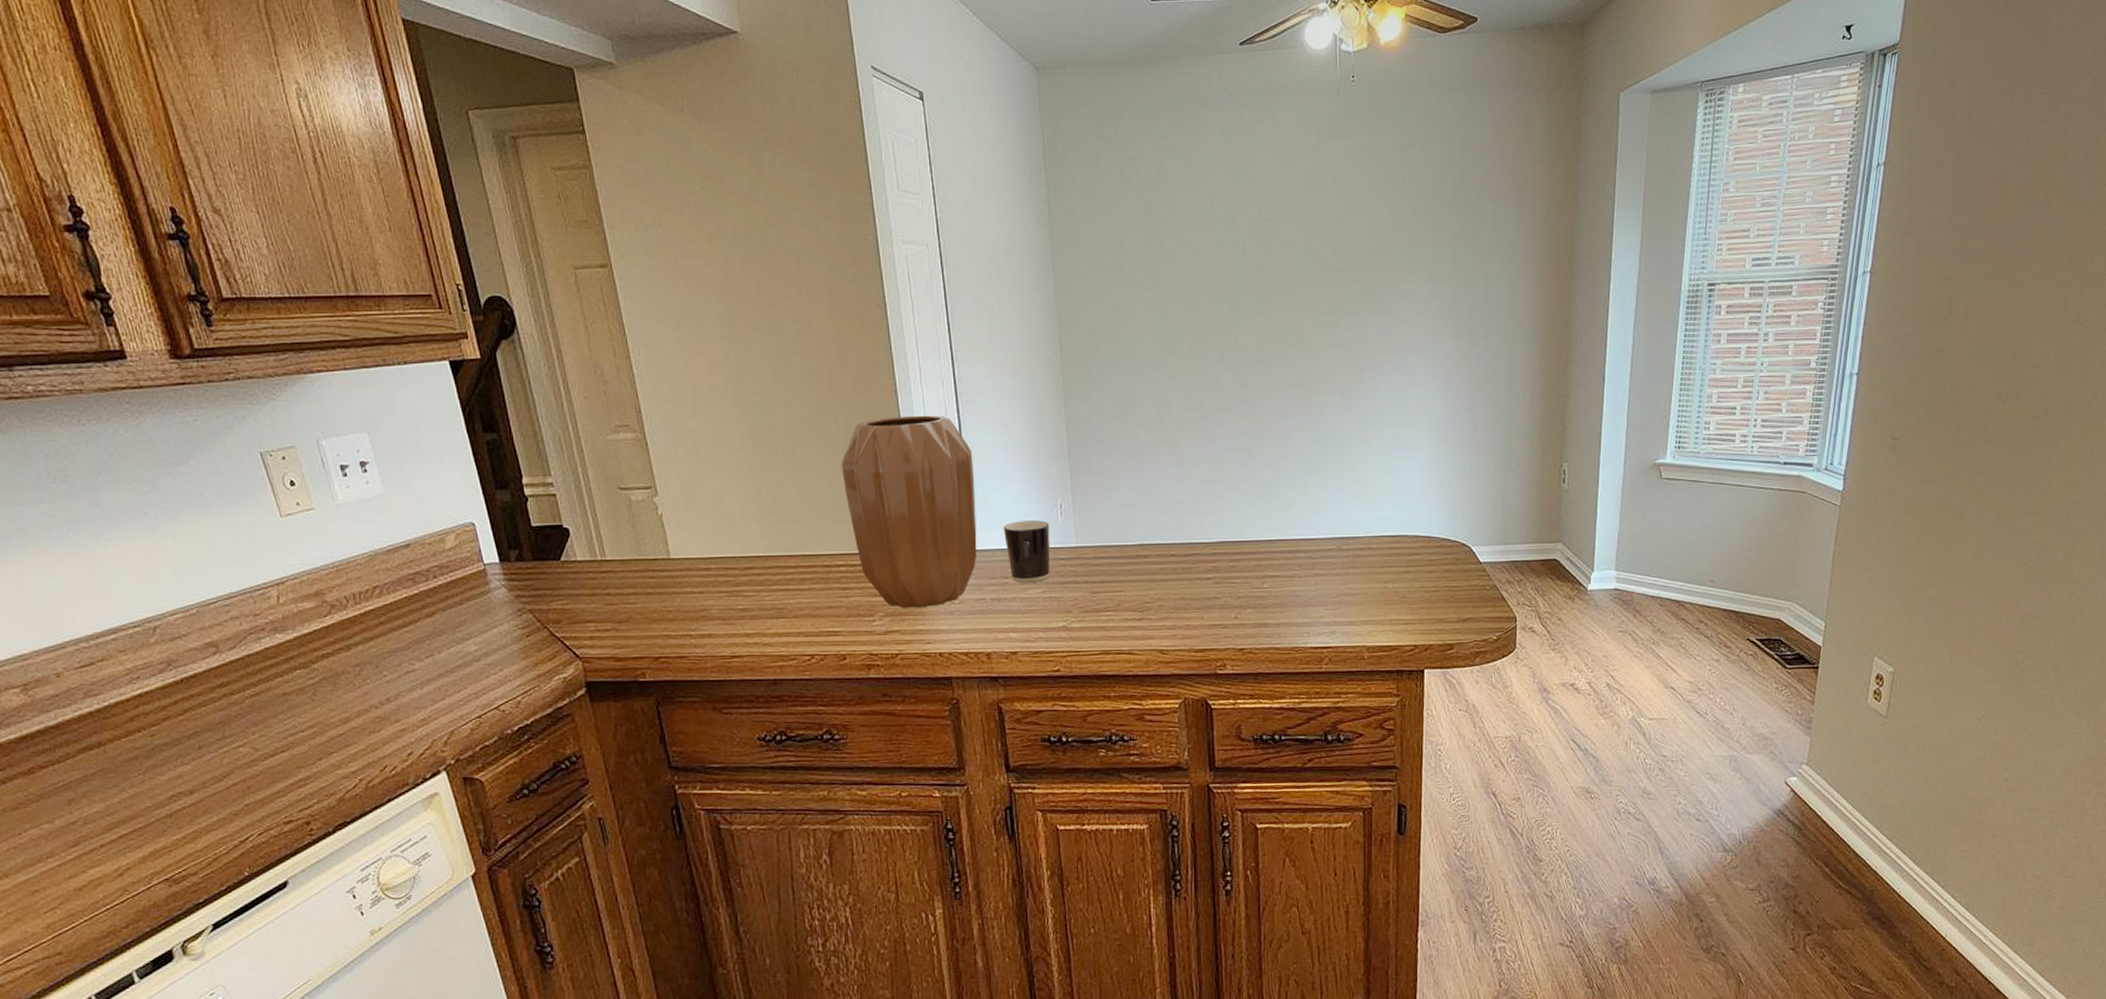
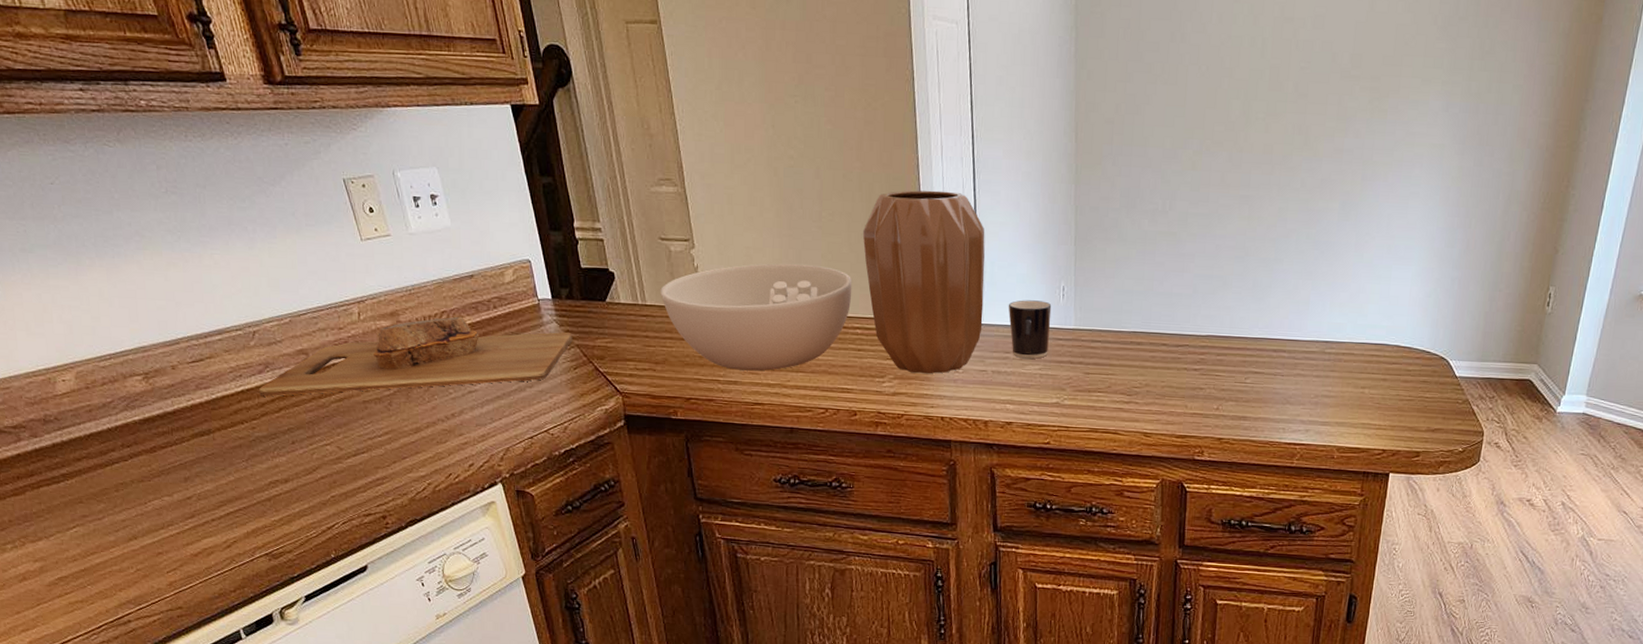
cutting board: none [160,590,524,699] -> present [259,316,573,397]
bowl: none [621,502,834,622] -> present [660,263,853,371]

